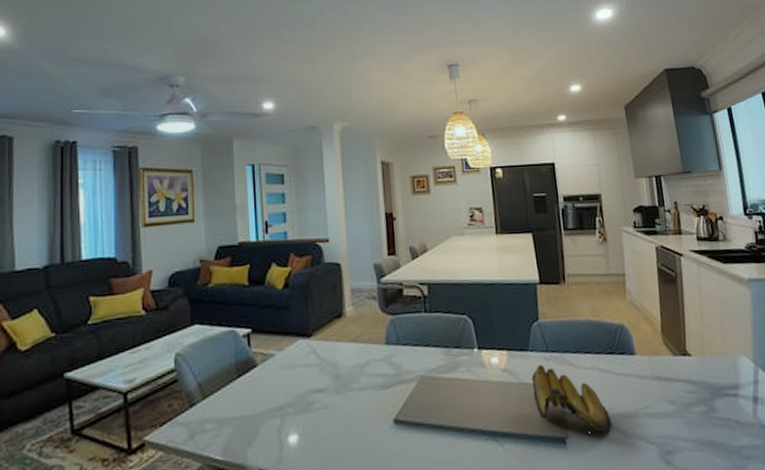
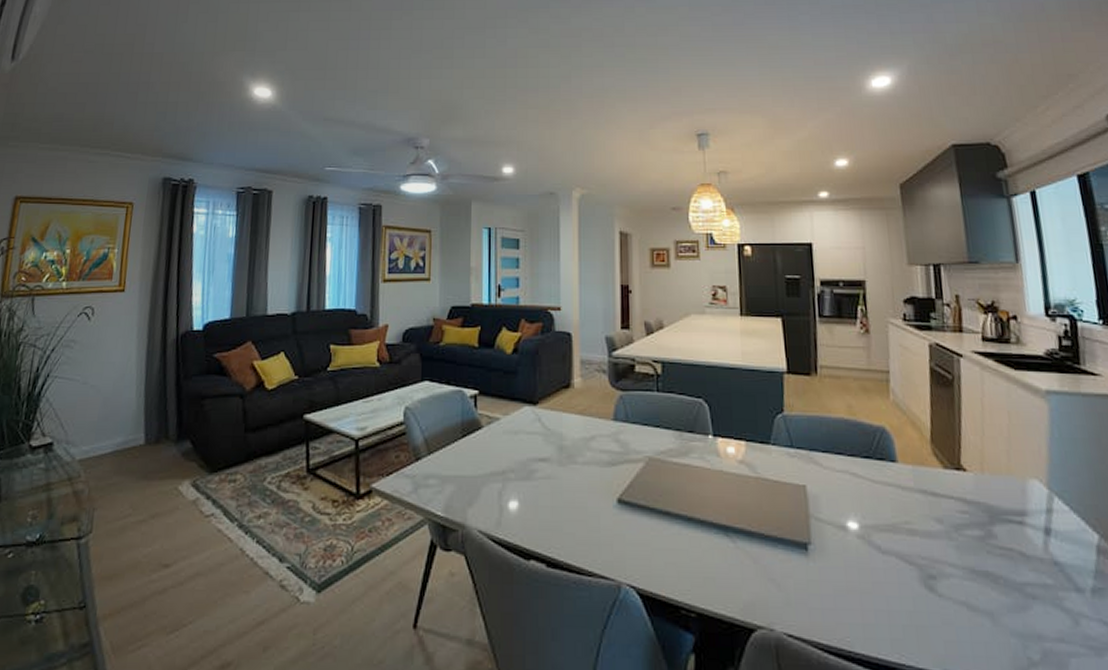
banana bunch: present [531,364,612,433] -> none [772,460,864,545]

